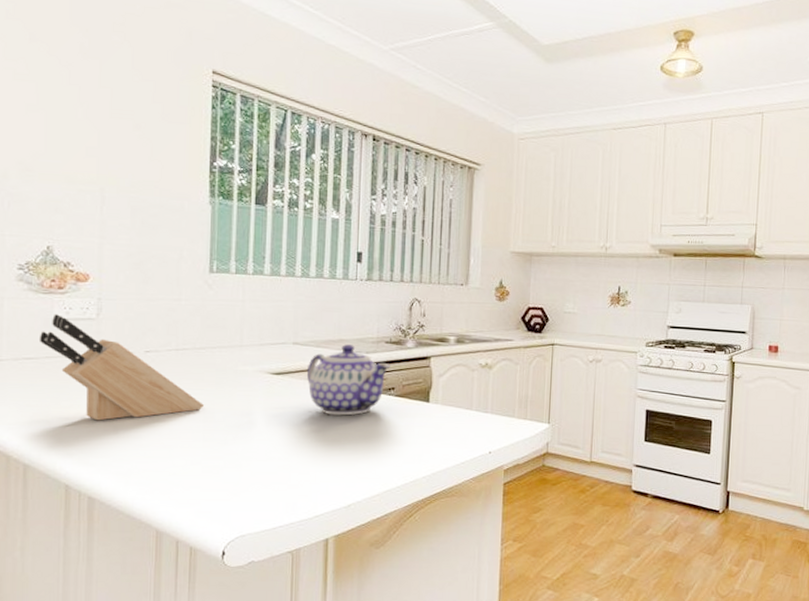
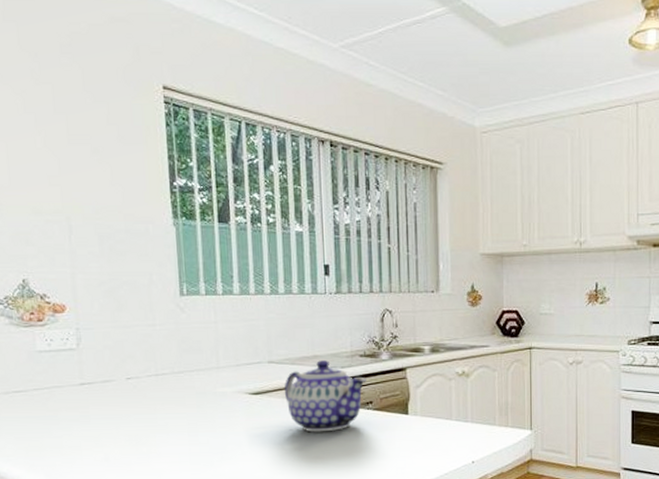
knife block: present [39,314,205,421] -> none [25,347,189,449]

